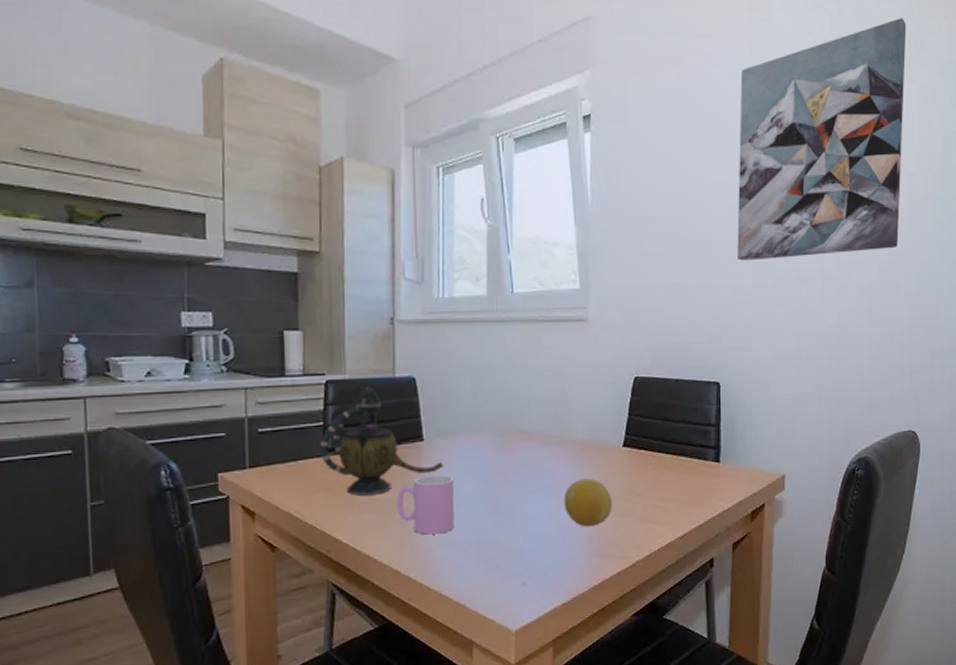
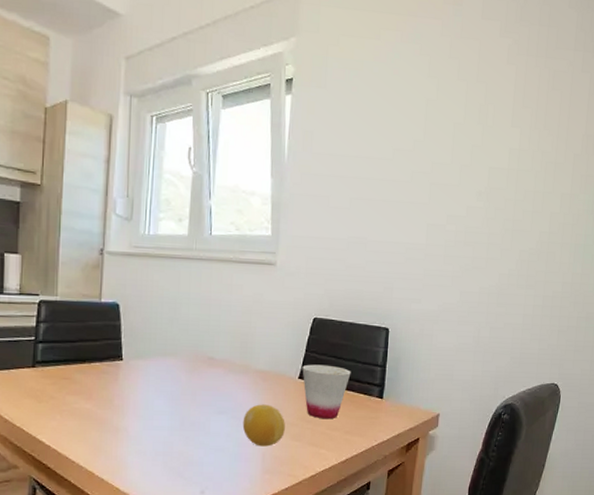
teapot: present [320,384,444,496] -> none [30,307,139,405]
cup: present [396,474,455,535] -> none [95,390,148,443]
cup: none [626,428,682,491] -> present [302,364,351,420]
wall art: present [737,18,907,261] -> none [414,11,585,222]

